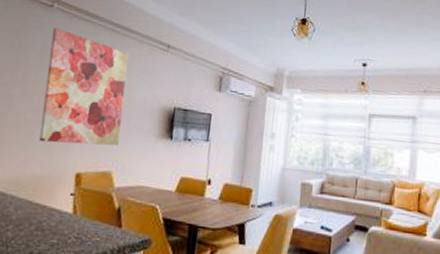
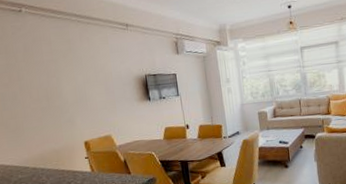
wall art: present [38,28,129,146] -> none [28,29,110,124]

